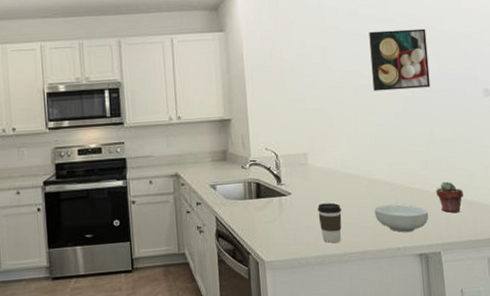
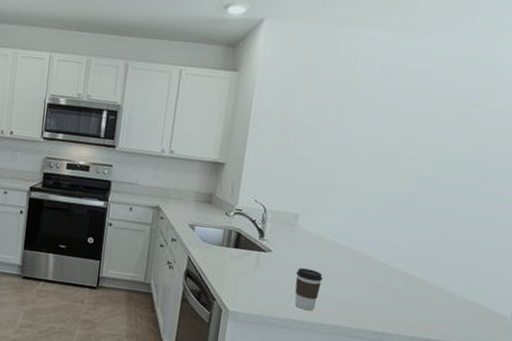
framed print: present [369,28,431,91] -> none [390,98,472,172]
cereal bowl: present [374,204,428,233] -> none [358,284,420,319]
potted succulent: present [435,181,463,213] -> none [434,276,468,312]

